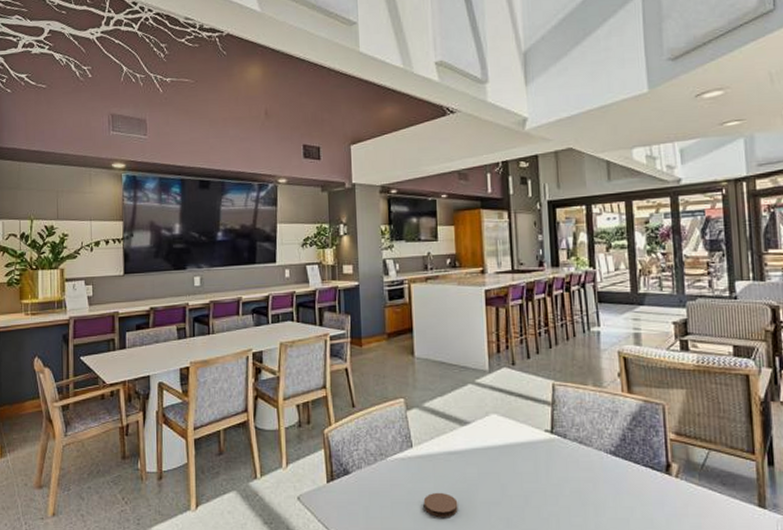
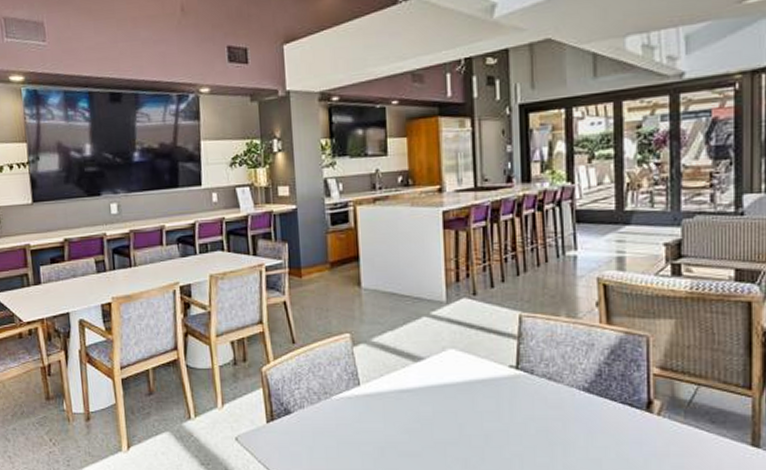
coaster: present [423,492,458,517] -> none [372,432,411,457]

